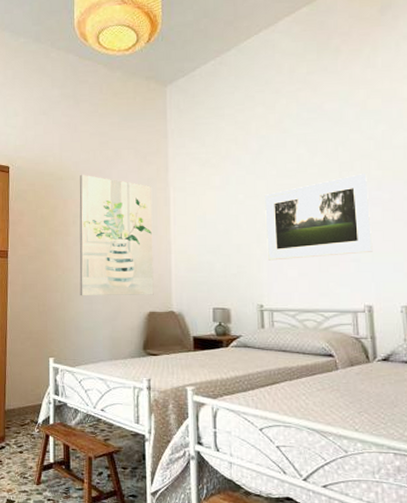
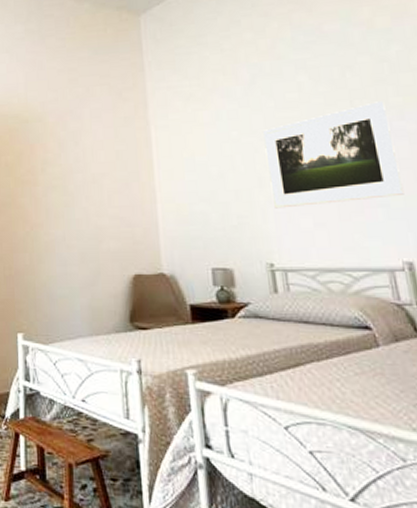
wall art: present [79,174,154,296] -> none [47,115,139,257]

